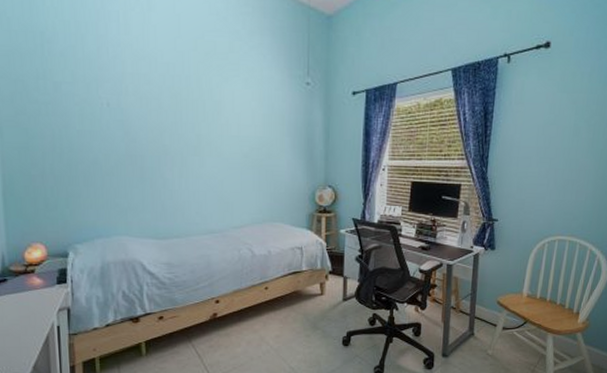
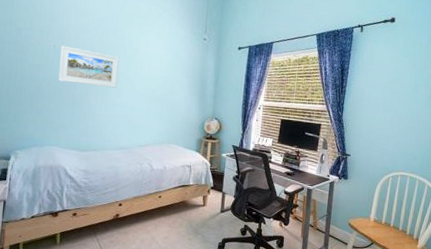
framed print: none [117,103,198,155] -> present [58,46,119,88]

